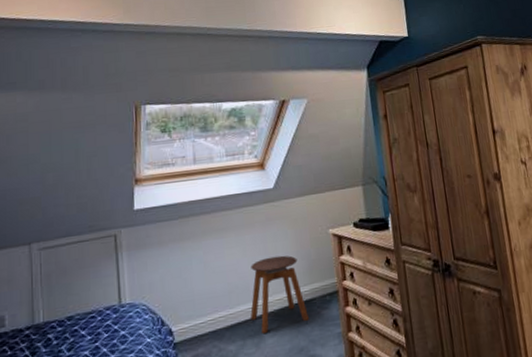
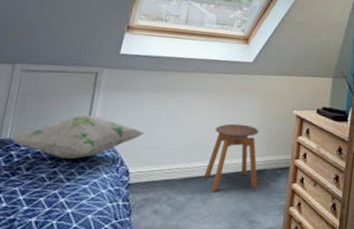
decorative pillow: none [44,279,180,332] -> present [10,115,146,160]

